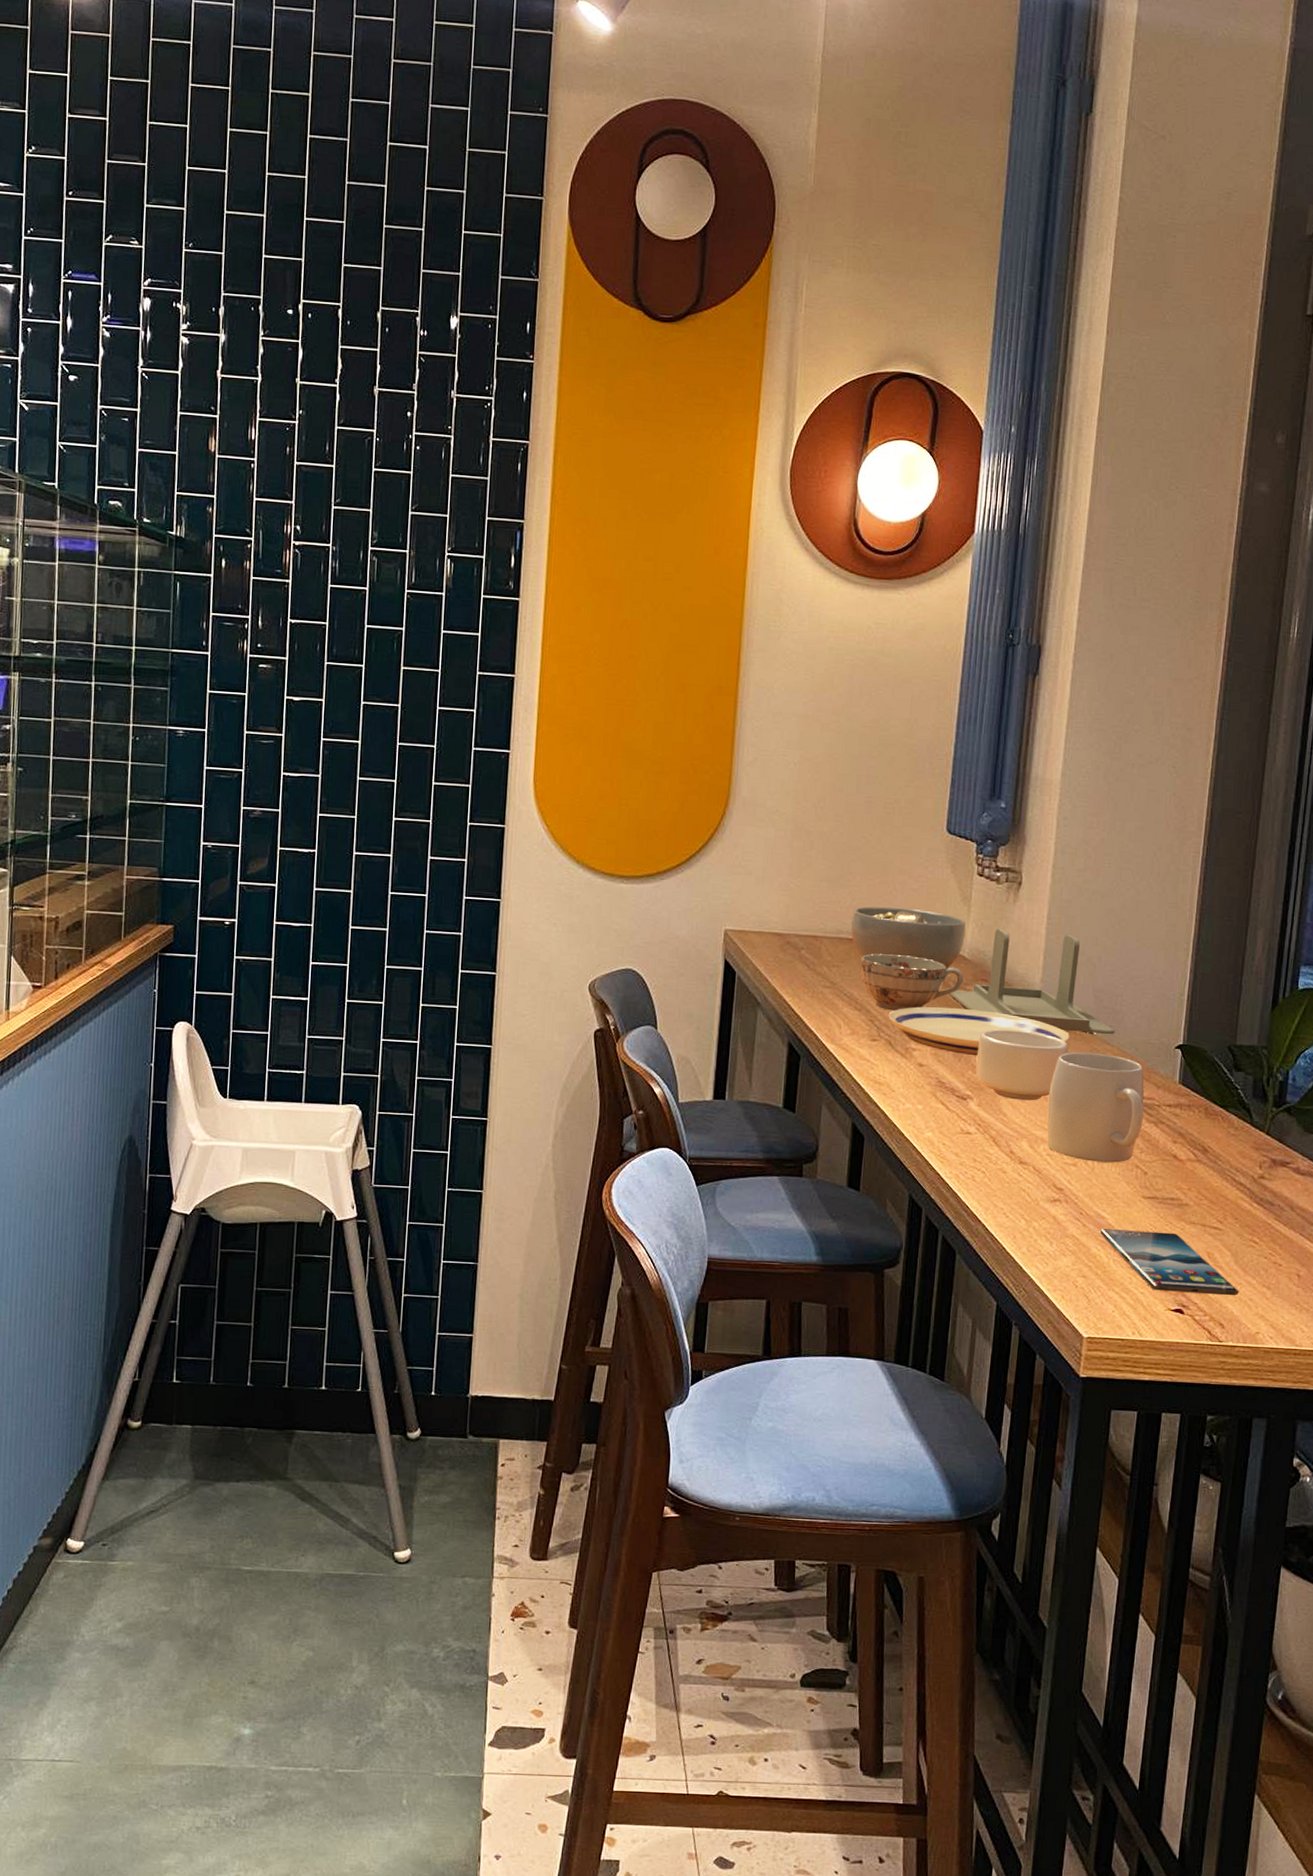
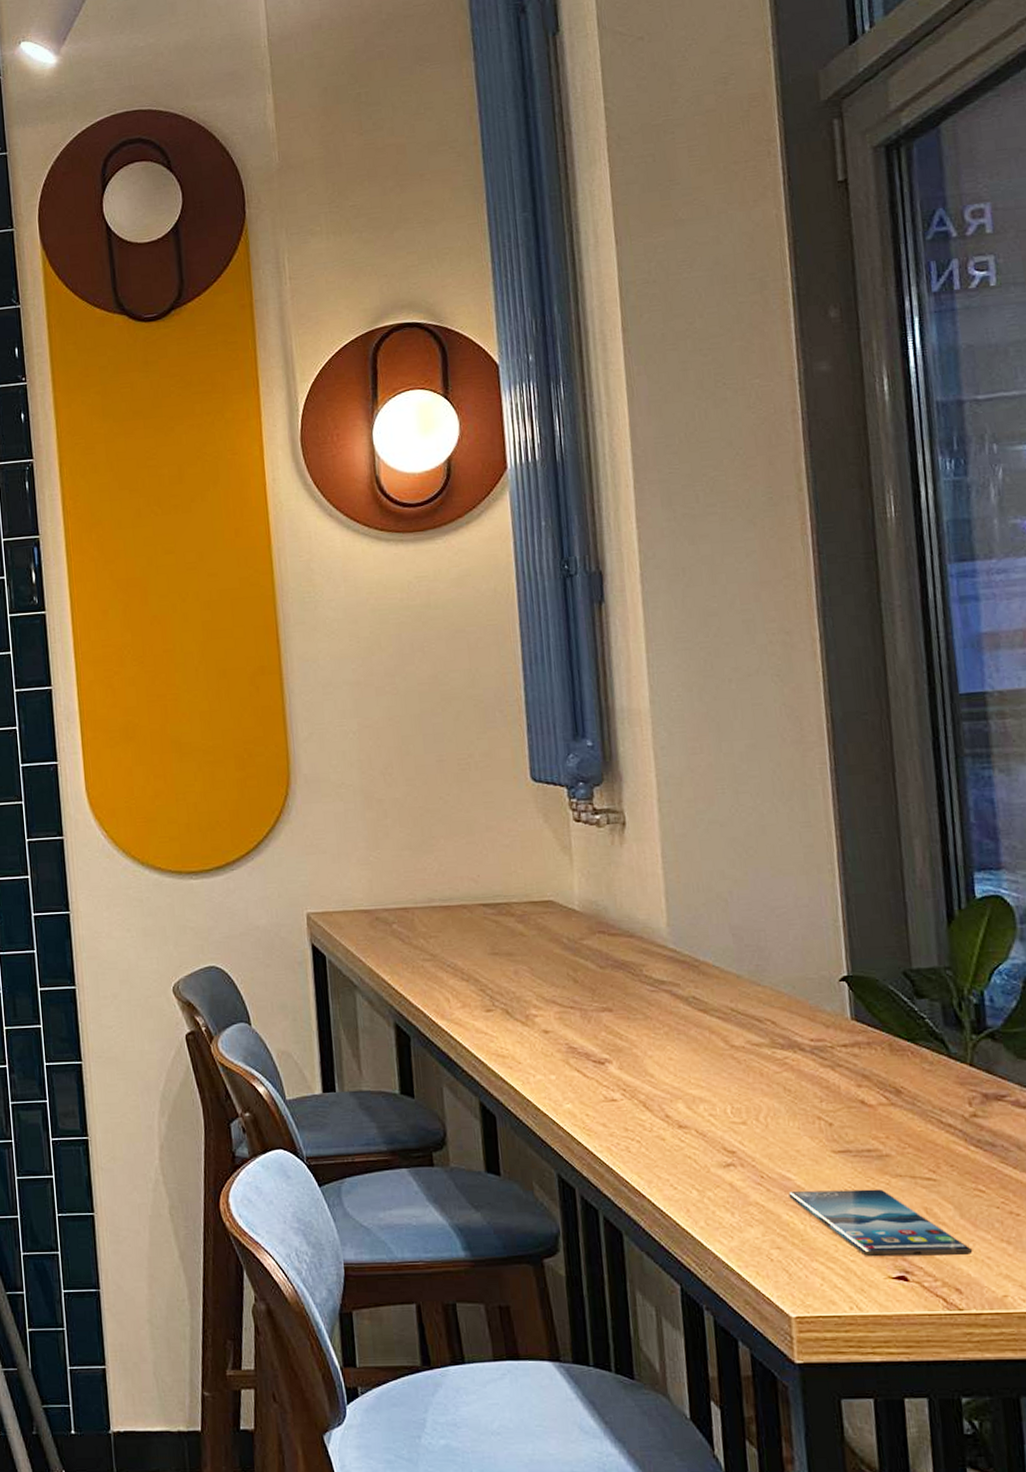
soup bowl: present [851,906,966,969] -> none [442,866,572,926]
teacup: present [860,953,964,1011] -> none [459,916,578,977]
plate: present [888,1006,1070,1056] -> none [500,965,712,1016]
napkin holder: present [949,928,1115,1034] -> none [564,871,764,977]
mug: present [975,1029,1069,1101] -> none [606,981,714,1058]
mug: present [1046,1052,1145,1163] -> none [698,996,817,1118]

